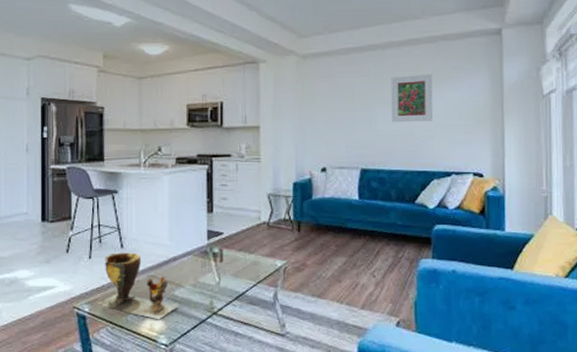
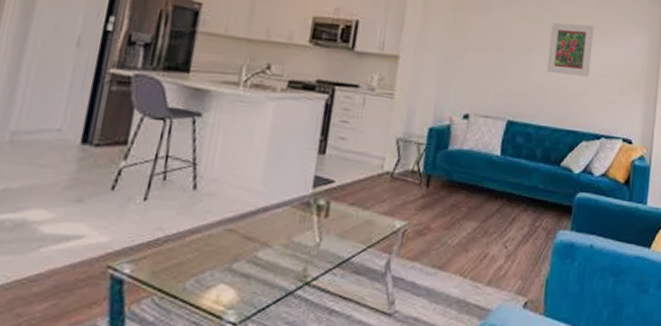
clay pot: present [98,252,180,320] -> none [145,195,263,290]

